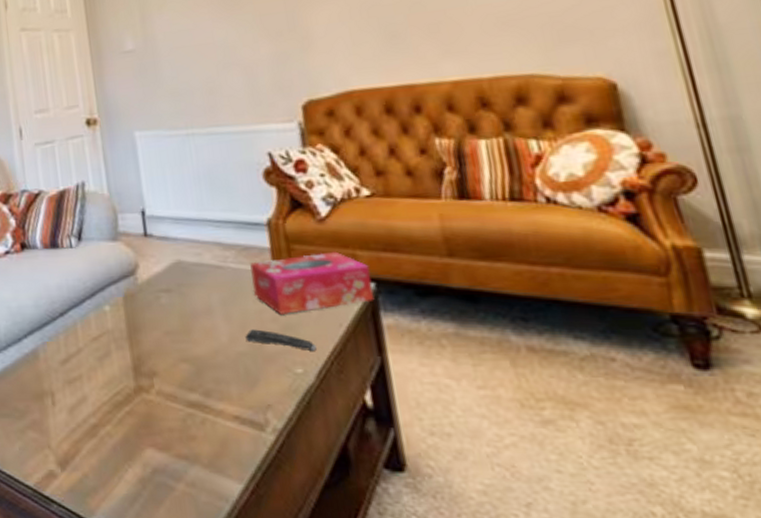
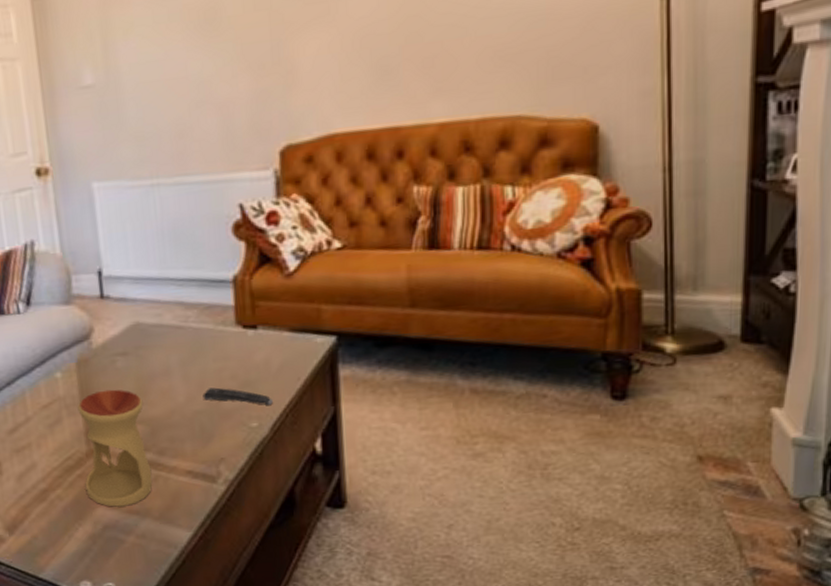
oil burner: none [125,325,200,450] -> present [77,389,153,507]
tissue box: present [250,251,375,316] -> none [212,306,334,373]

